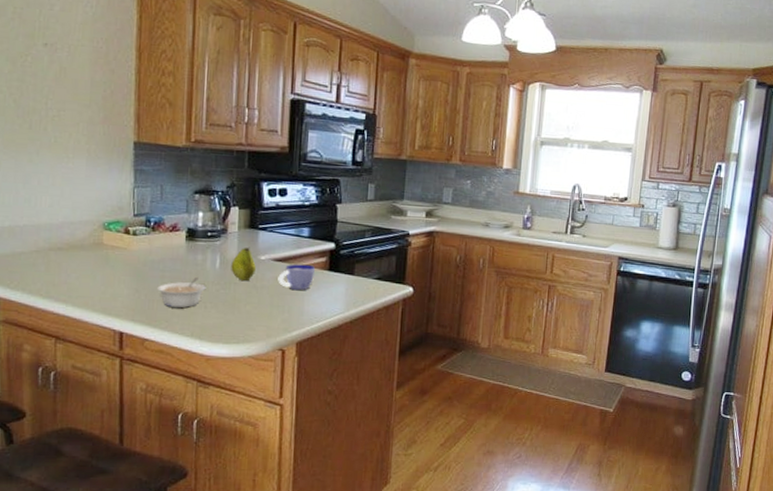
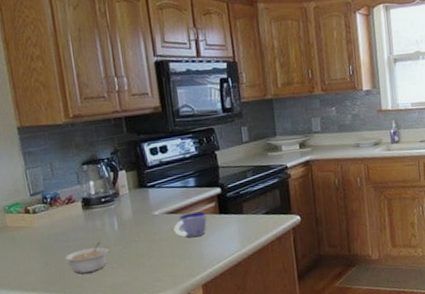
fruit: present [231,247,256,282] -> none [128,205,152,238]

